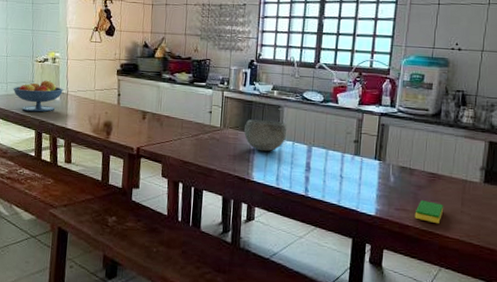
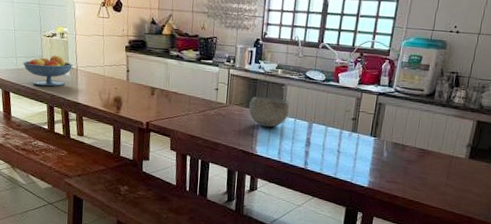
dish sponge: present [414,200,444,224] -> none [403,174,431,195]

